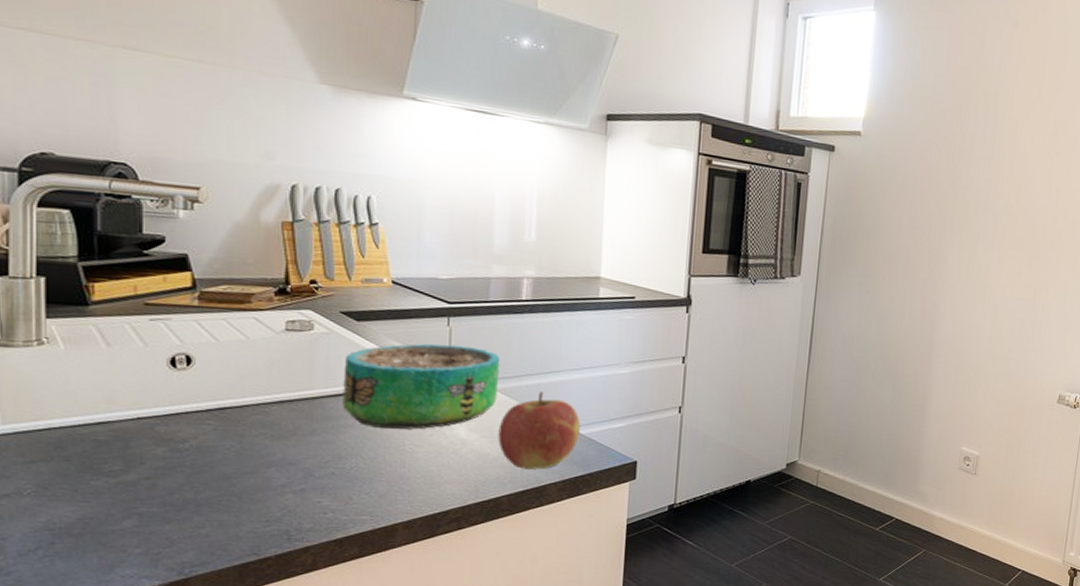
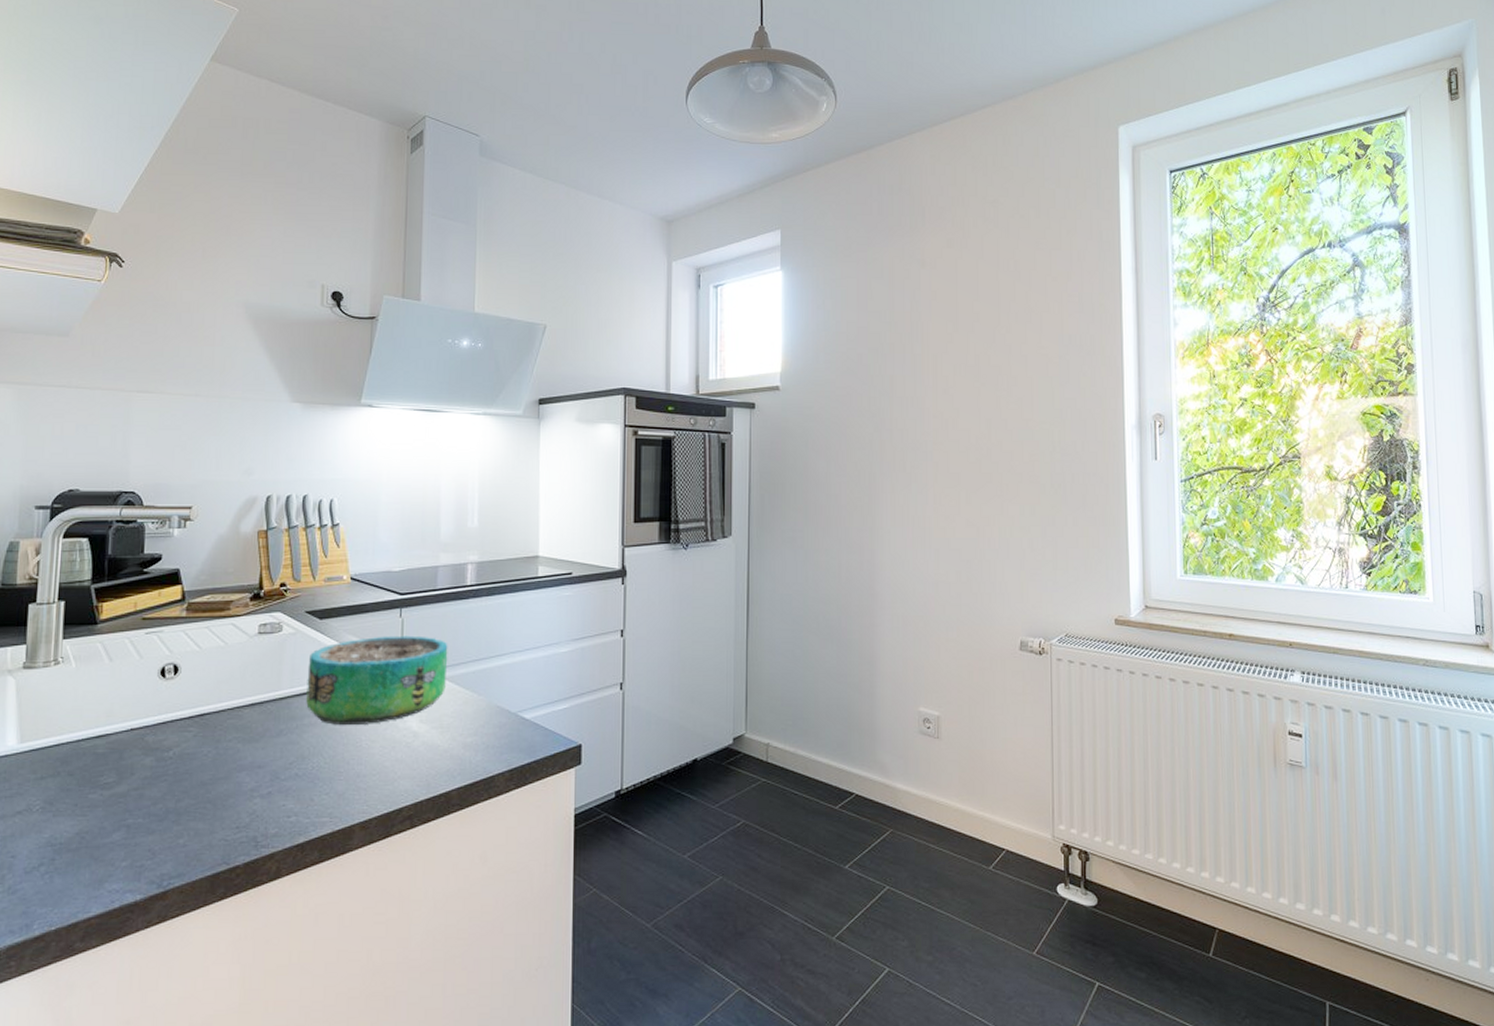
apple: present [498,391,581,470] -> none [447,677,526,760]

